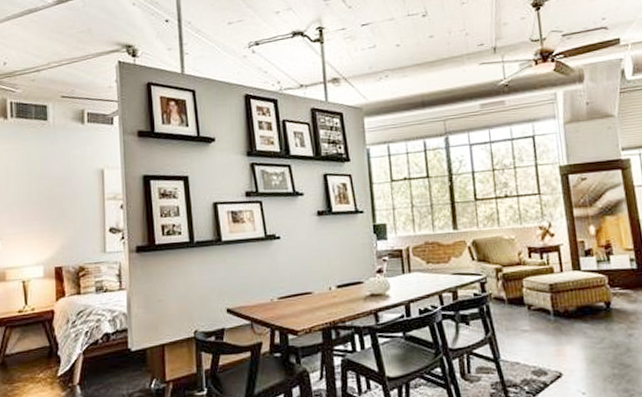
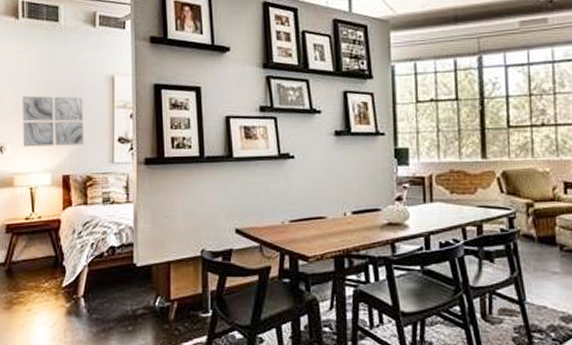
wall art: none [13,191,76,242] -> present [22,95,84,147]

